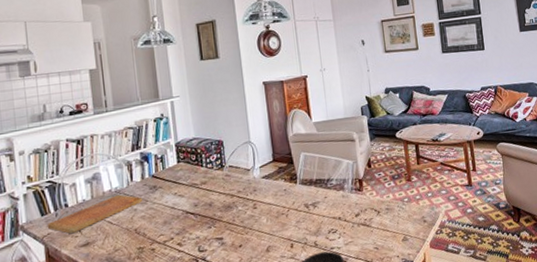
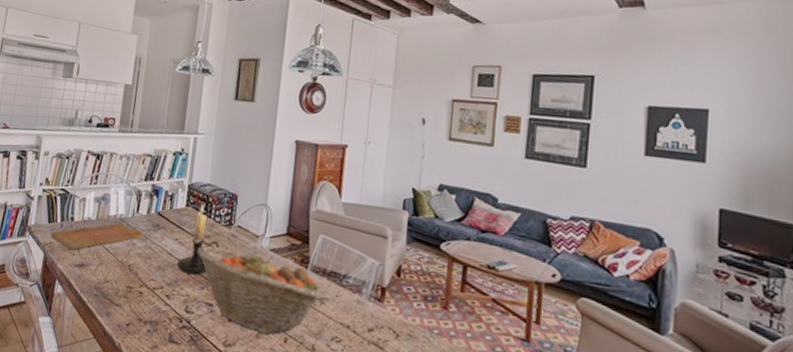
candle holder: none [181,156,217,220] -> present [177,203,220,275]
fruit basket: none [197,181,314,248] -> present [197,245,324,334]

